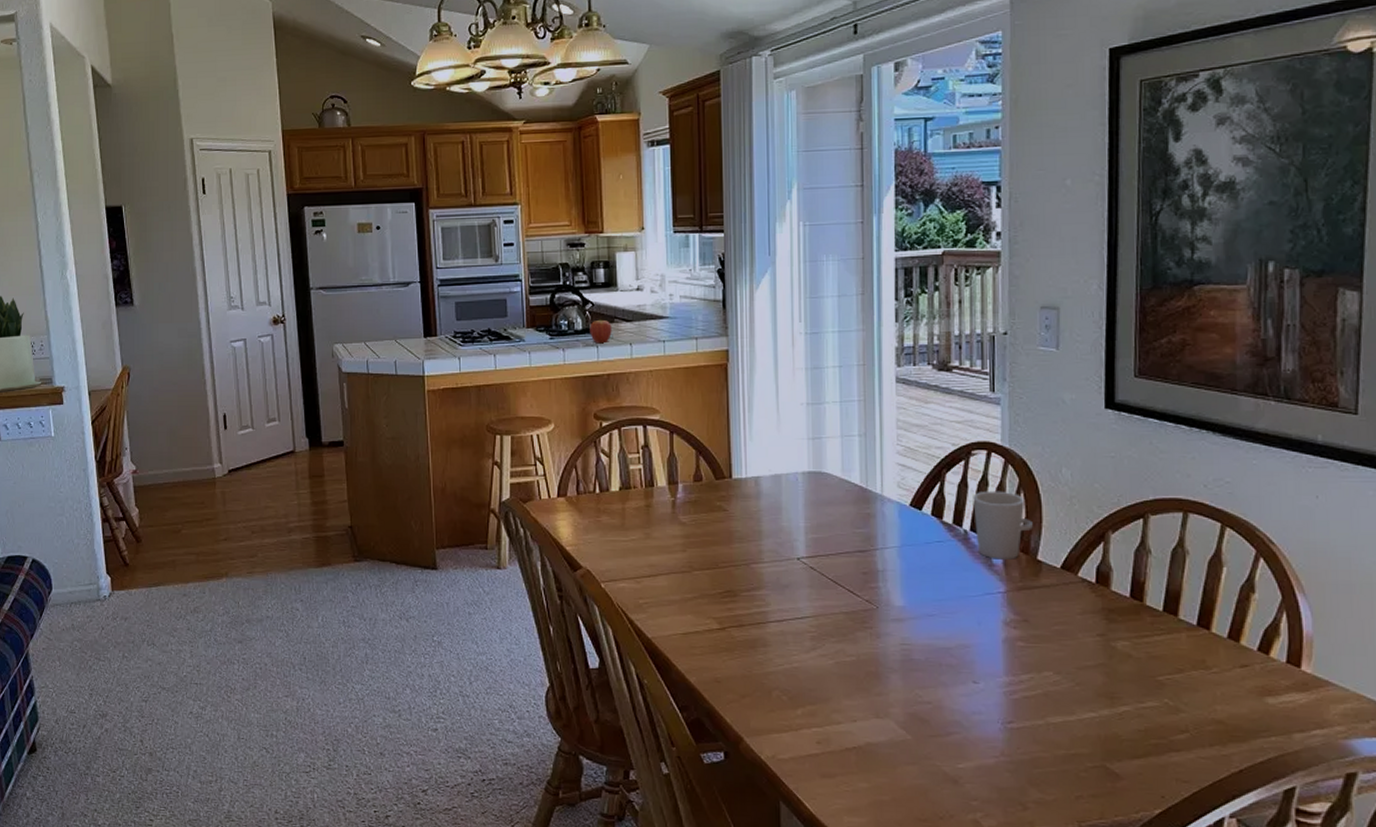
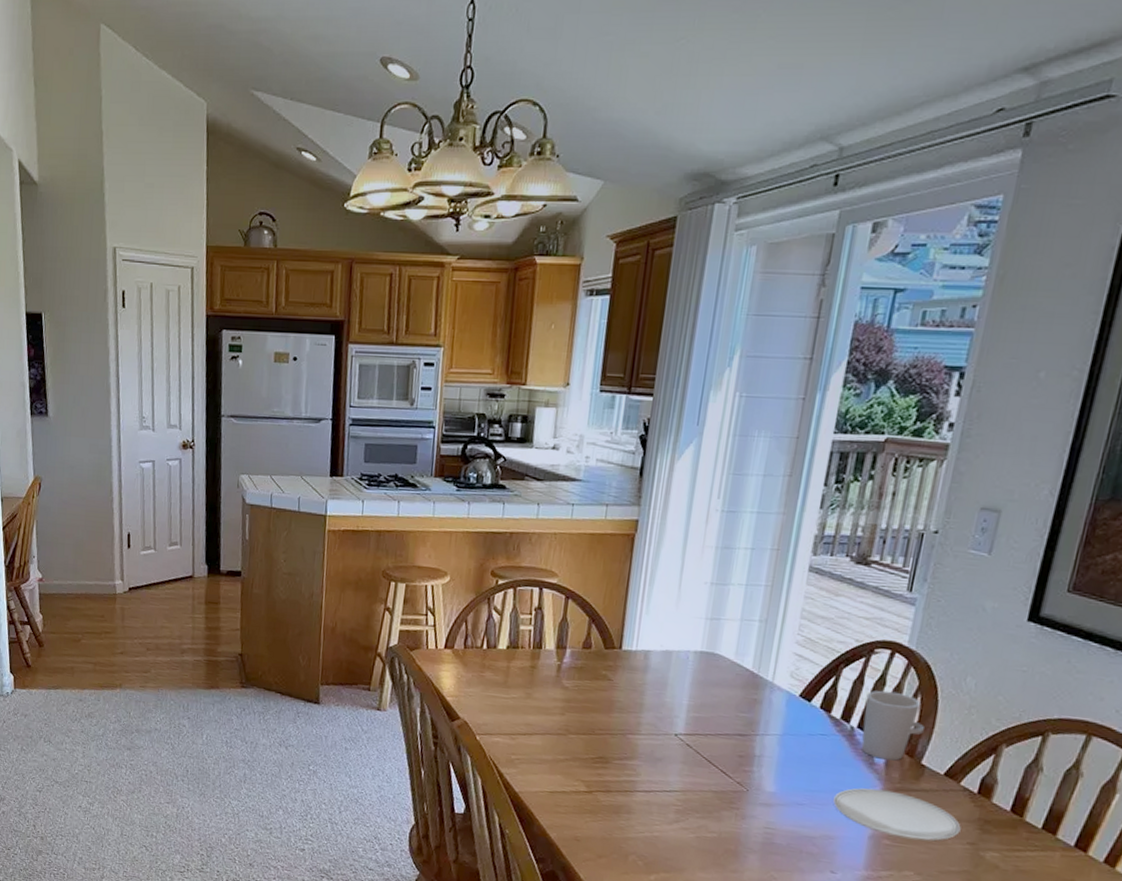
fruit: present [590,318,612,344] -> none [498,474,522,501]
plate: none [962,590,1088,639] -> present [833,788,961,842]

